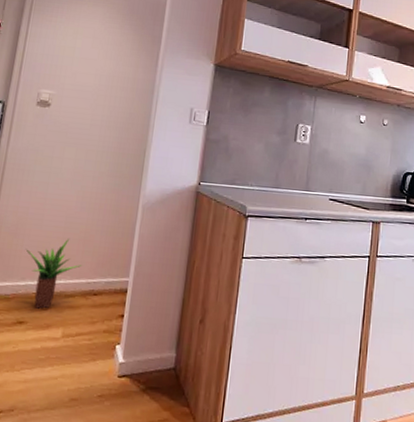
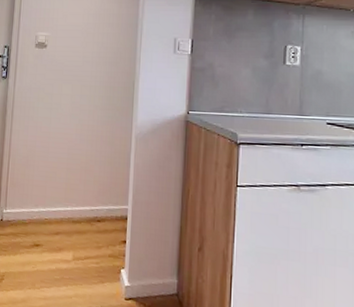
potted plant: present [25,239,81,309] -> none [36,169,84,234]

